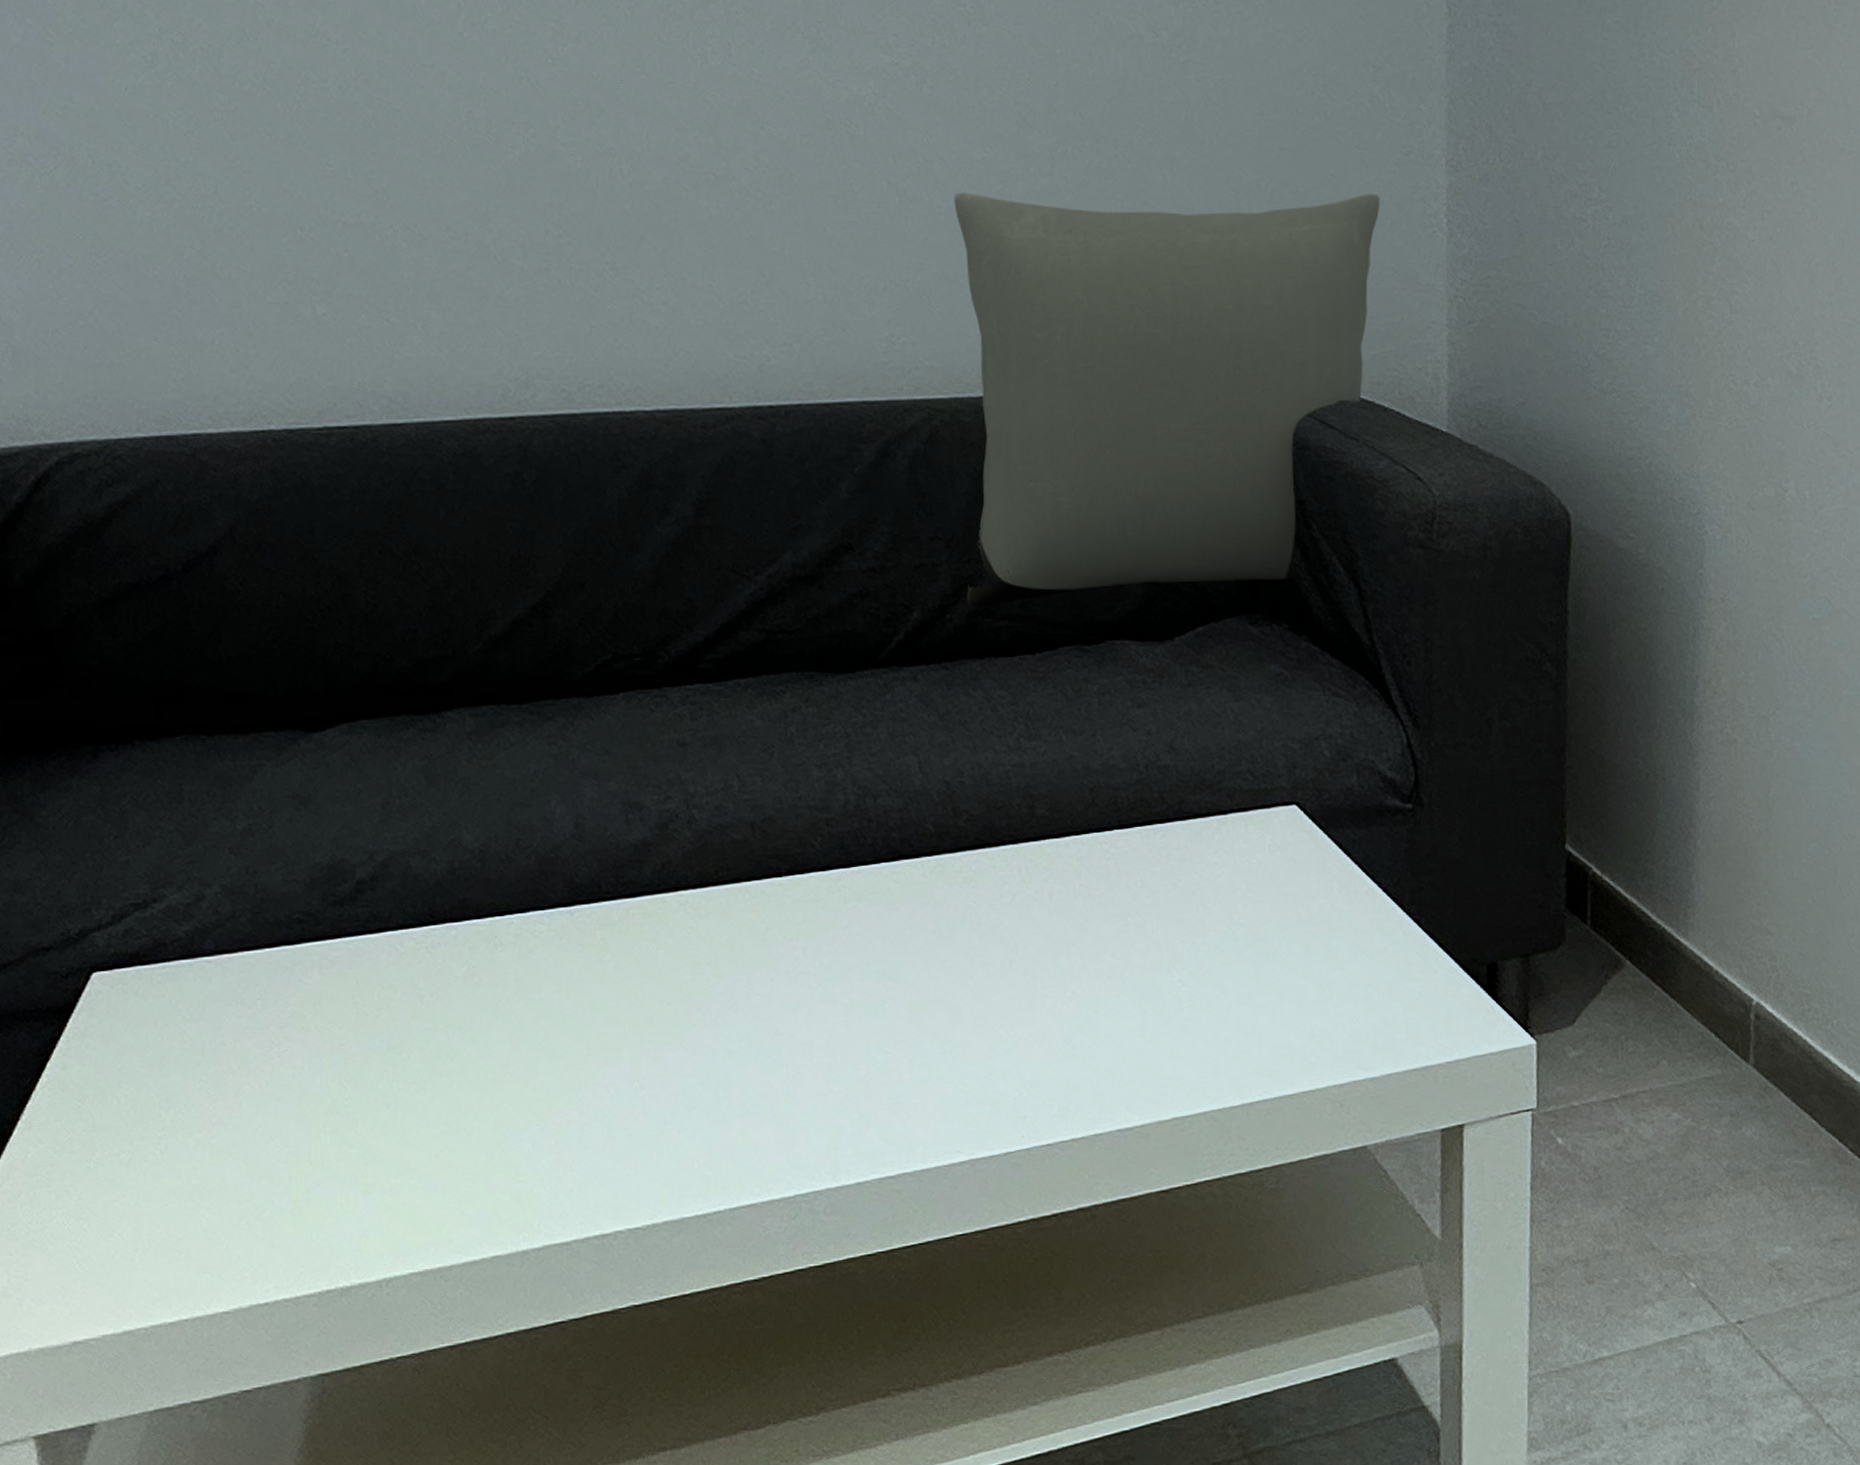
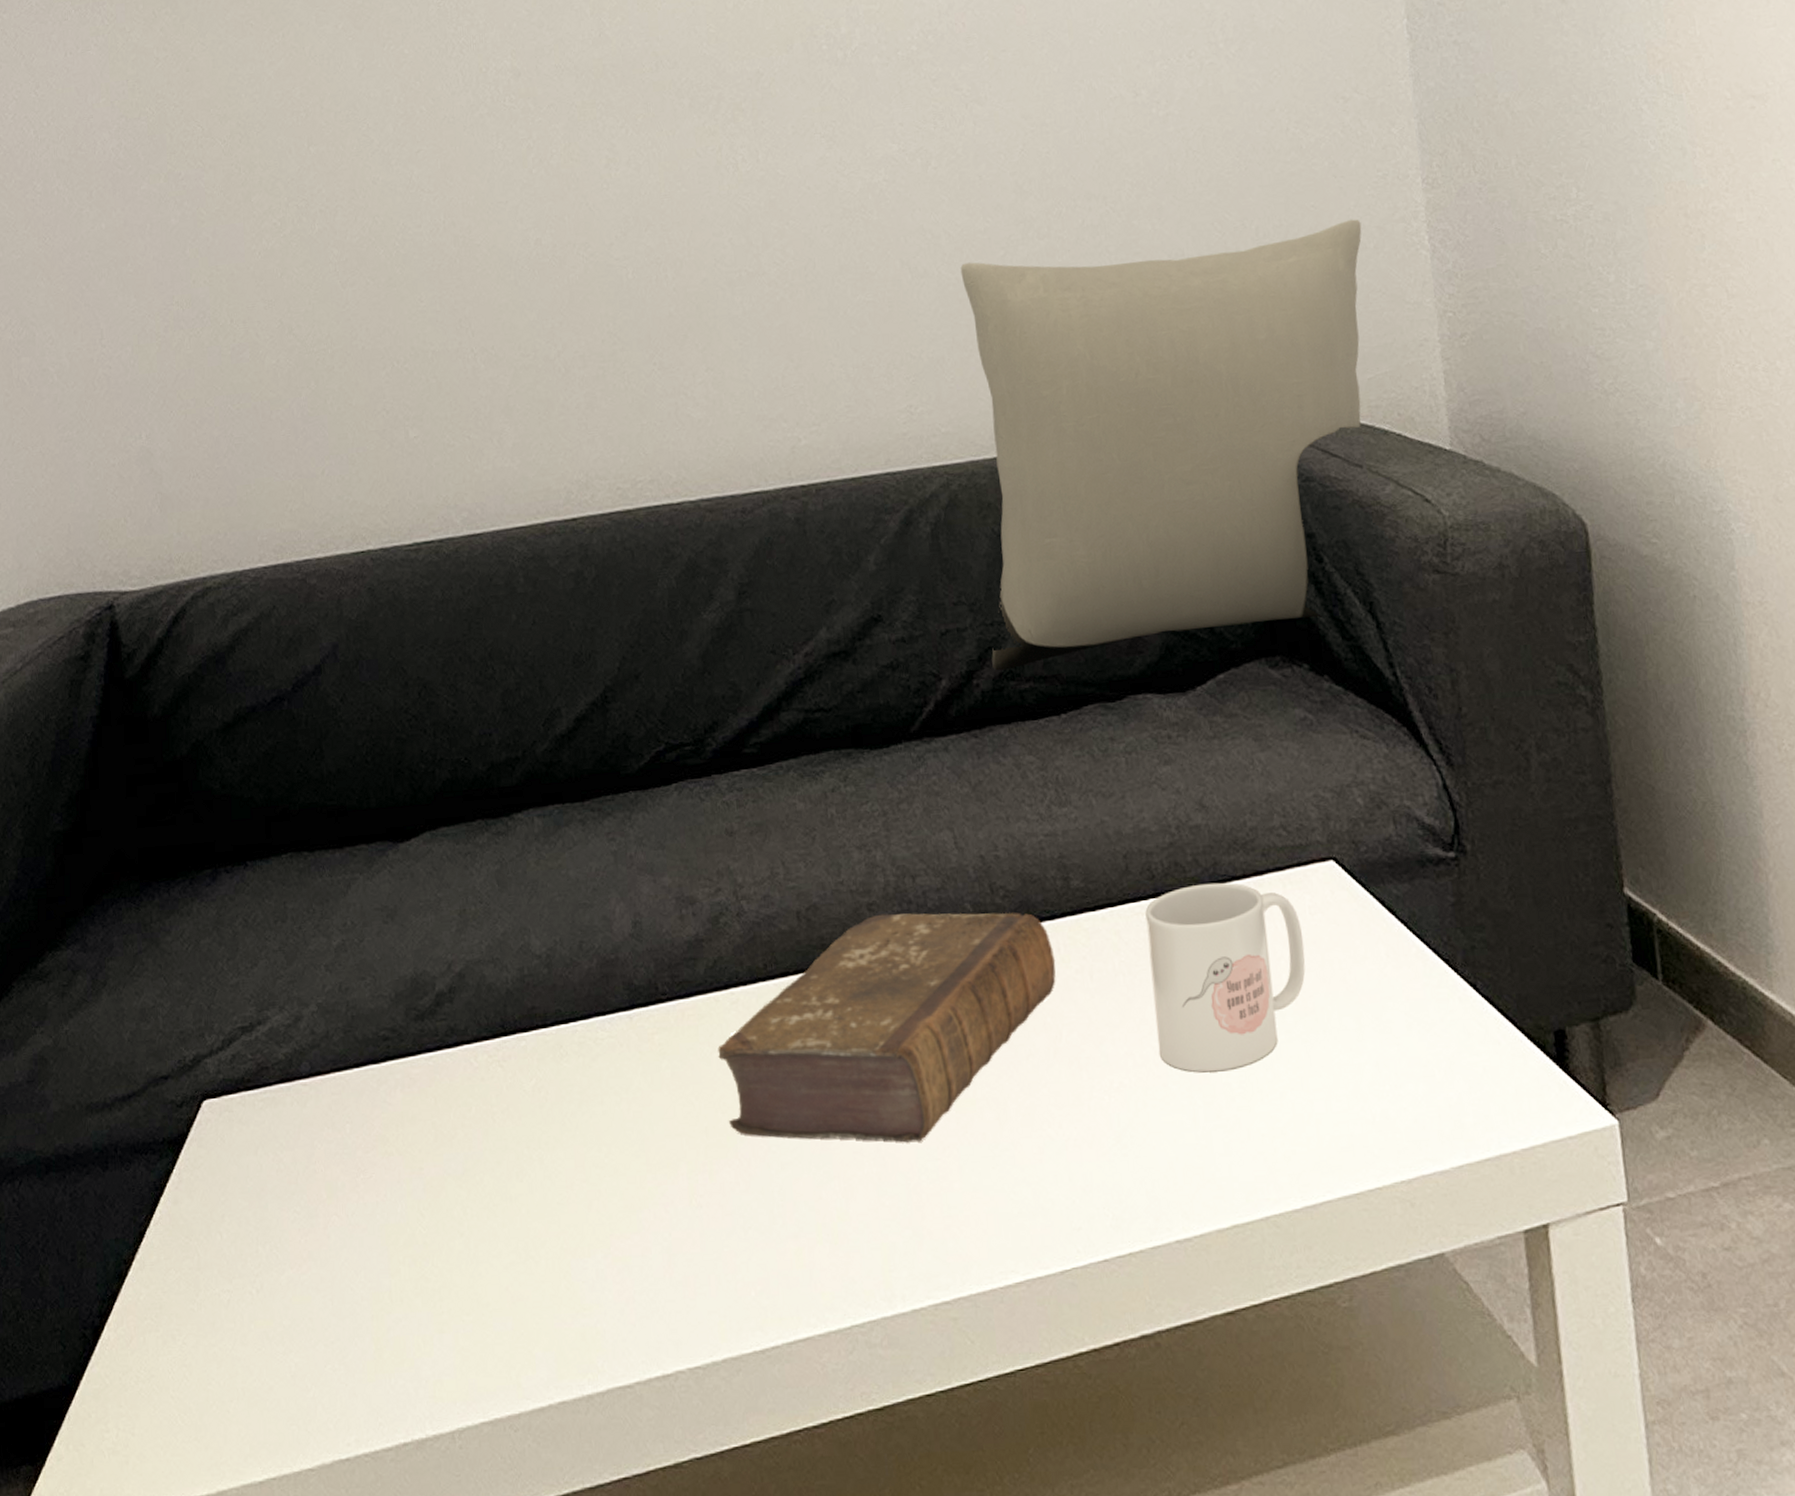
book: none [664,829,1016,1036] -> present [718,912,1056,1142]
mug: none [1108,818,1261,987] -> present [1145,882,1306,1073]

